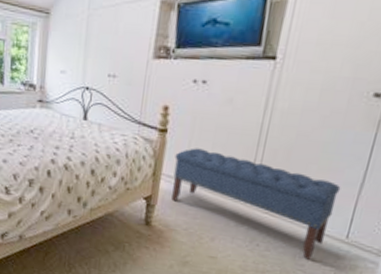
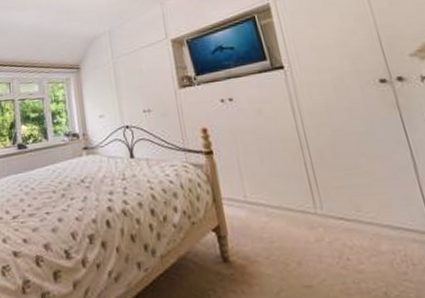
bench: present [171,148,341,260] -> none [228,163,413,265]

